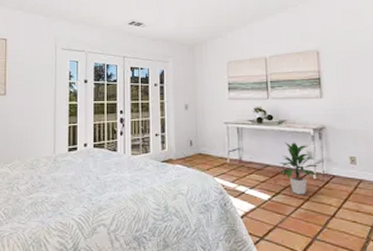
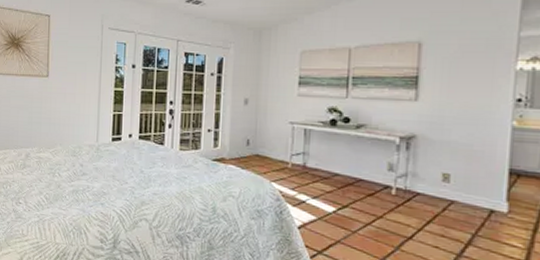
indoor plant: present [279,142,320,195] -> none [349,150,402,211]

